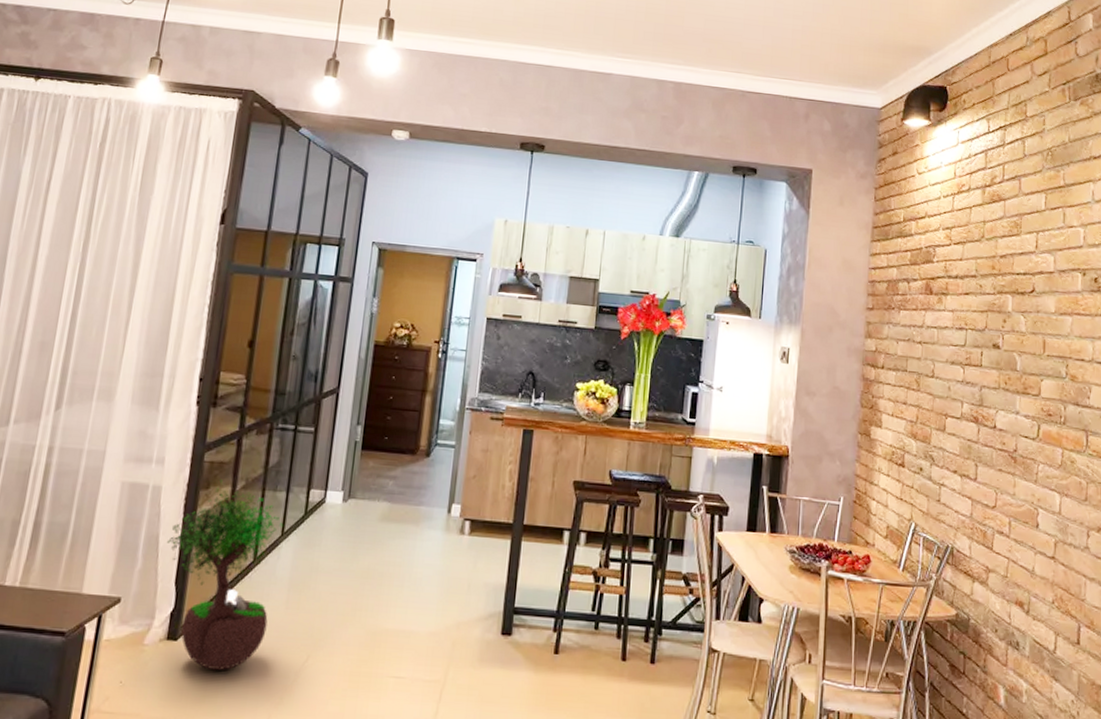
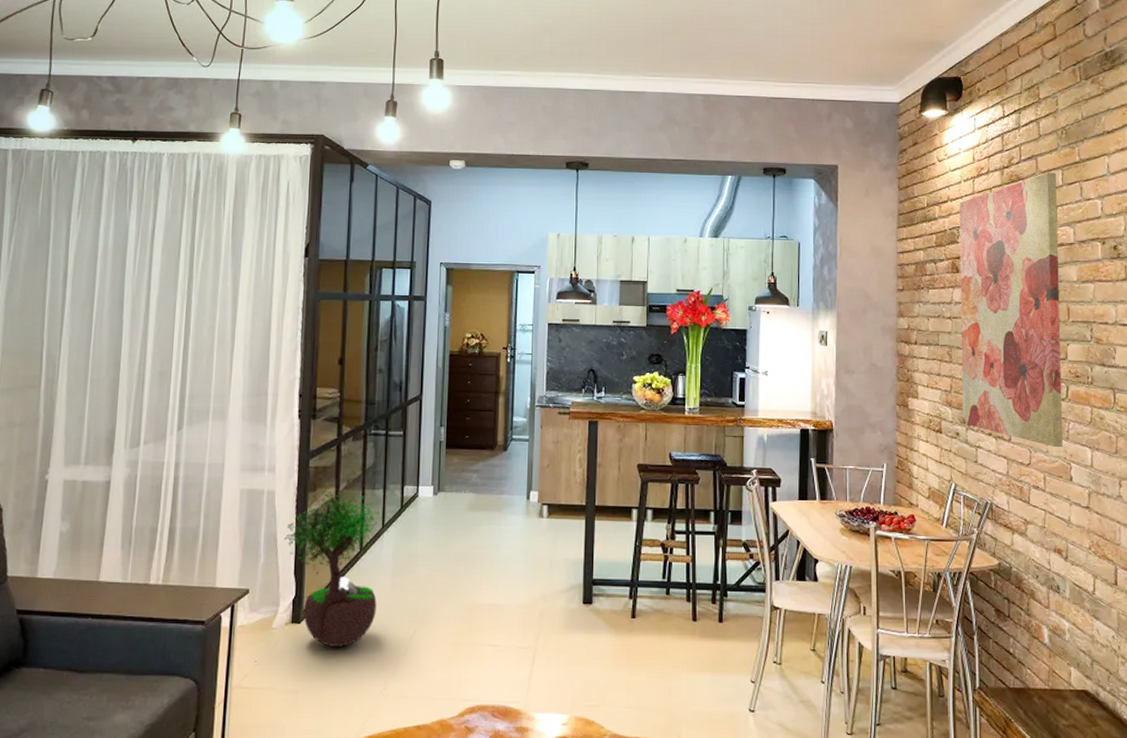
wall art: none [927,195,1039,491] -> present [959,173,1063,448]

